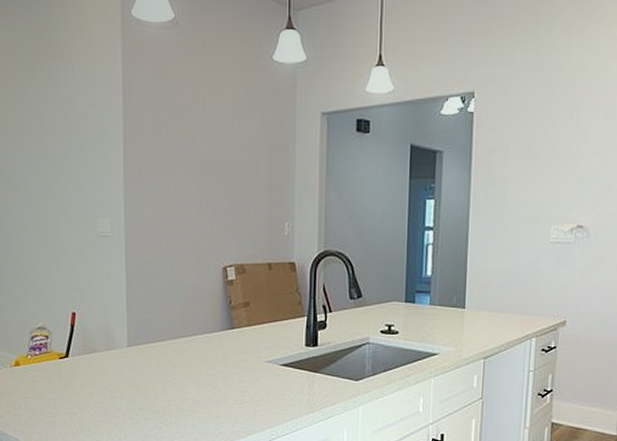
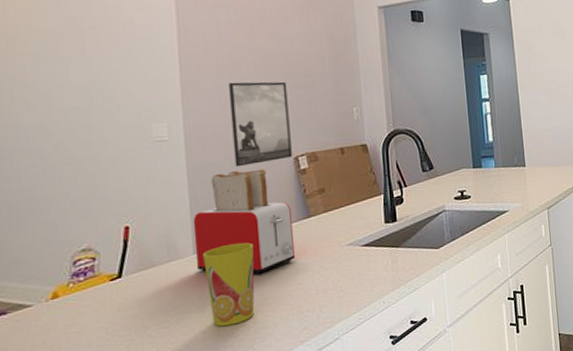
toaster: none [128,273,217,375] -> present [193,168,296,274]
cup: none [135,342,180,418] -> present [203,242,255,327]
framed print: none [167,185,221,270] -> present [229,81,292,167]

